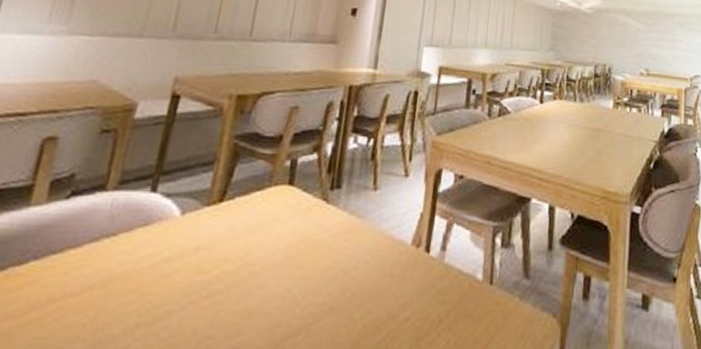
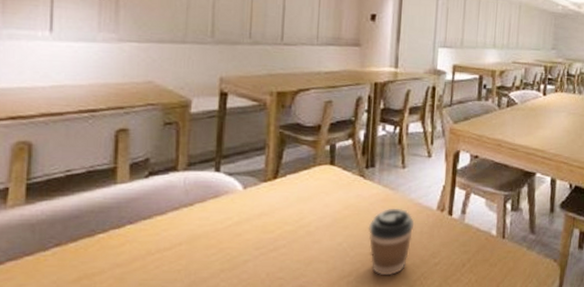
coffee cup: none [325,241,384,336] -> present [368,208,415,276]

